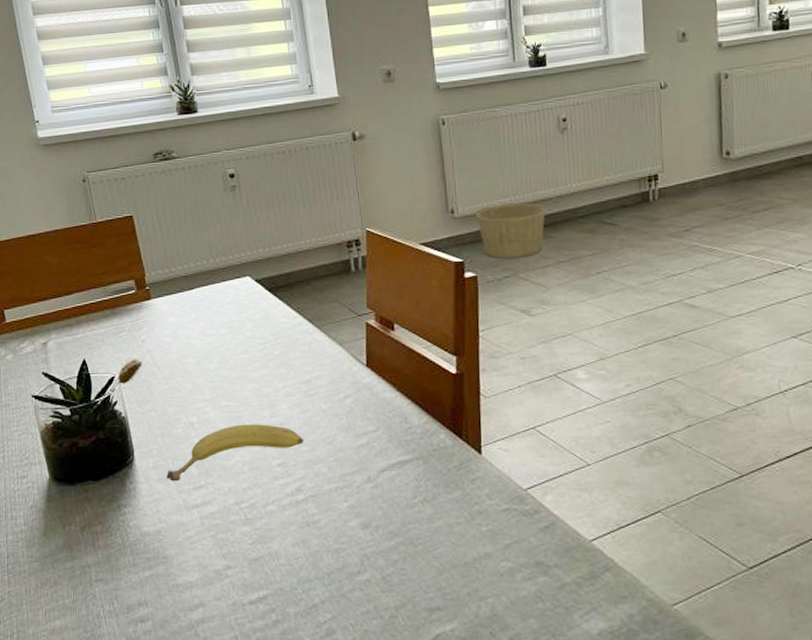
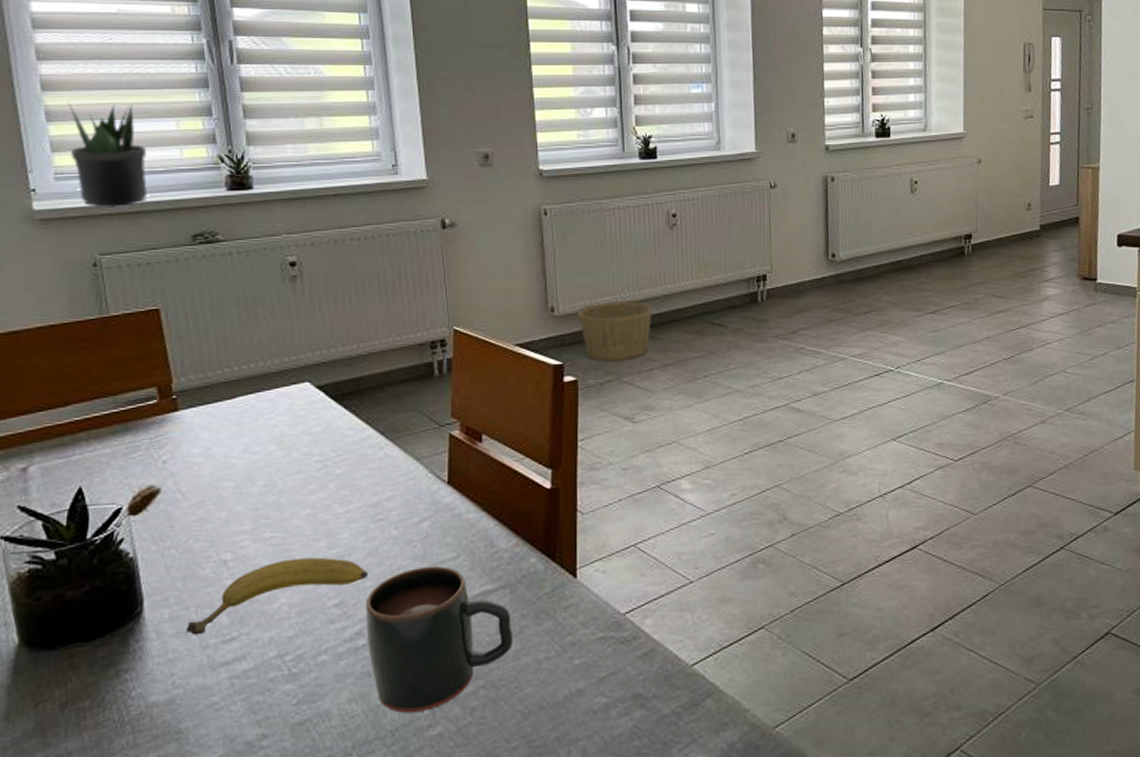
planter: none [57,46,119,133] -> present [68,102,148,206]
mug: none [302,436,427,559] -> present [365,565,513,713]

